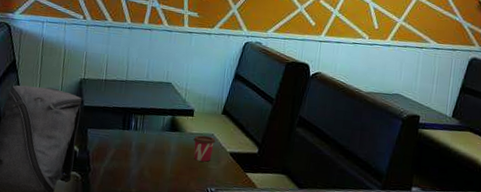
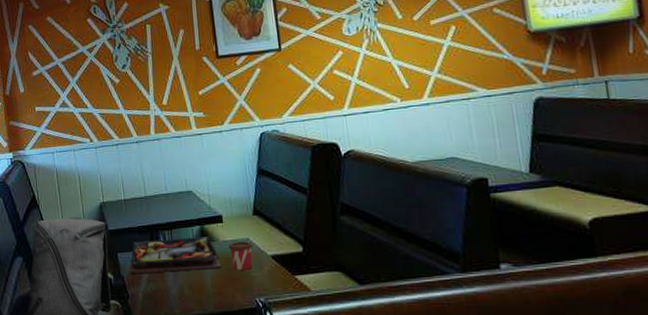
food tray: none [97,120,184,157] -> present [130,237,222,274]

